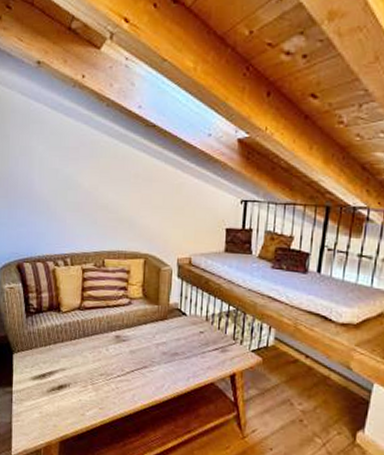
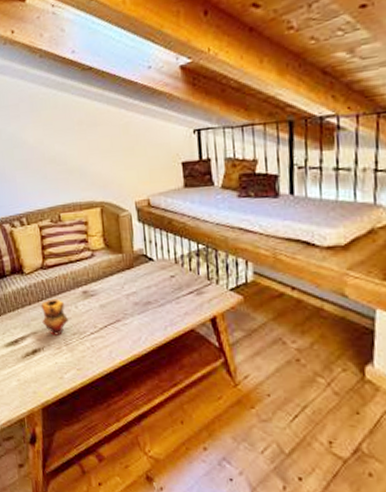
teapot: none [72,339,99,374] -> present [40,298,69,335]

